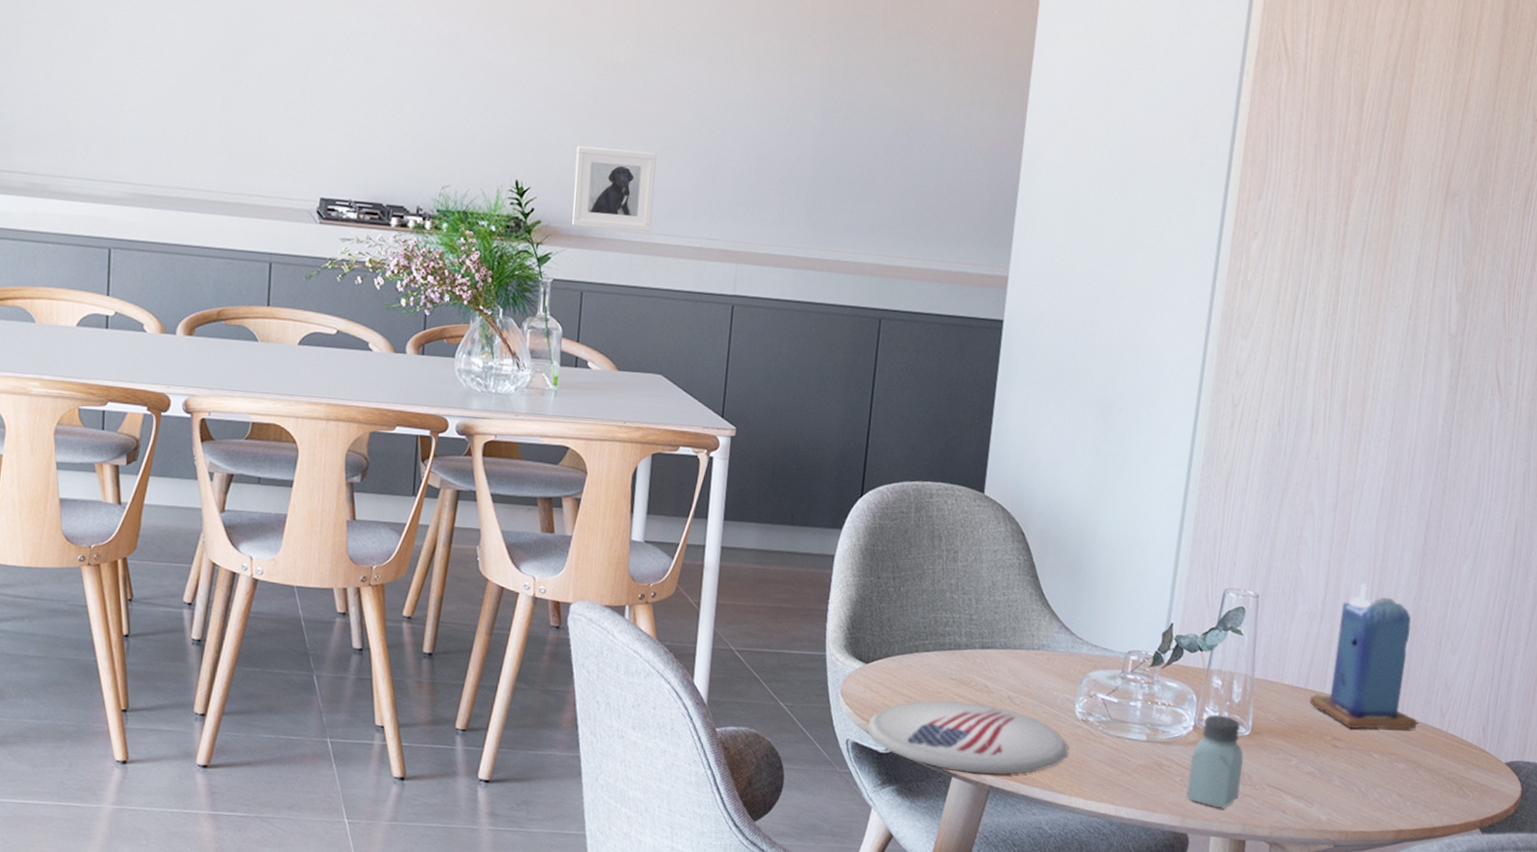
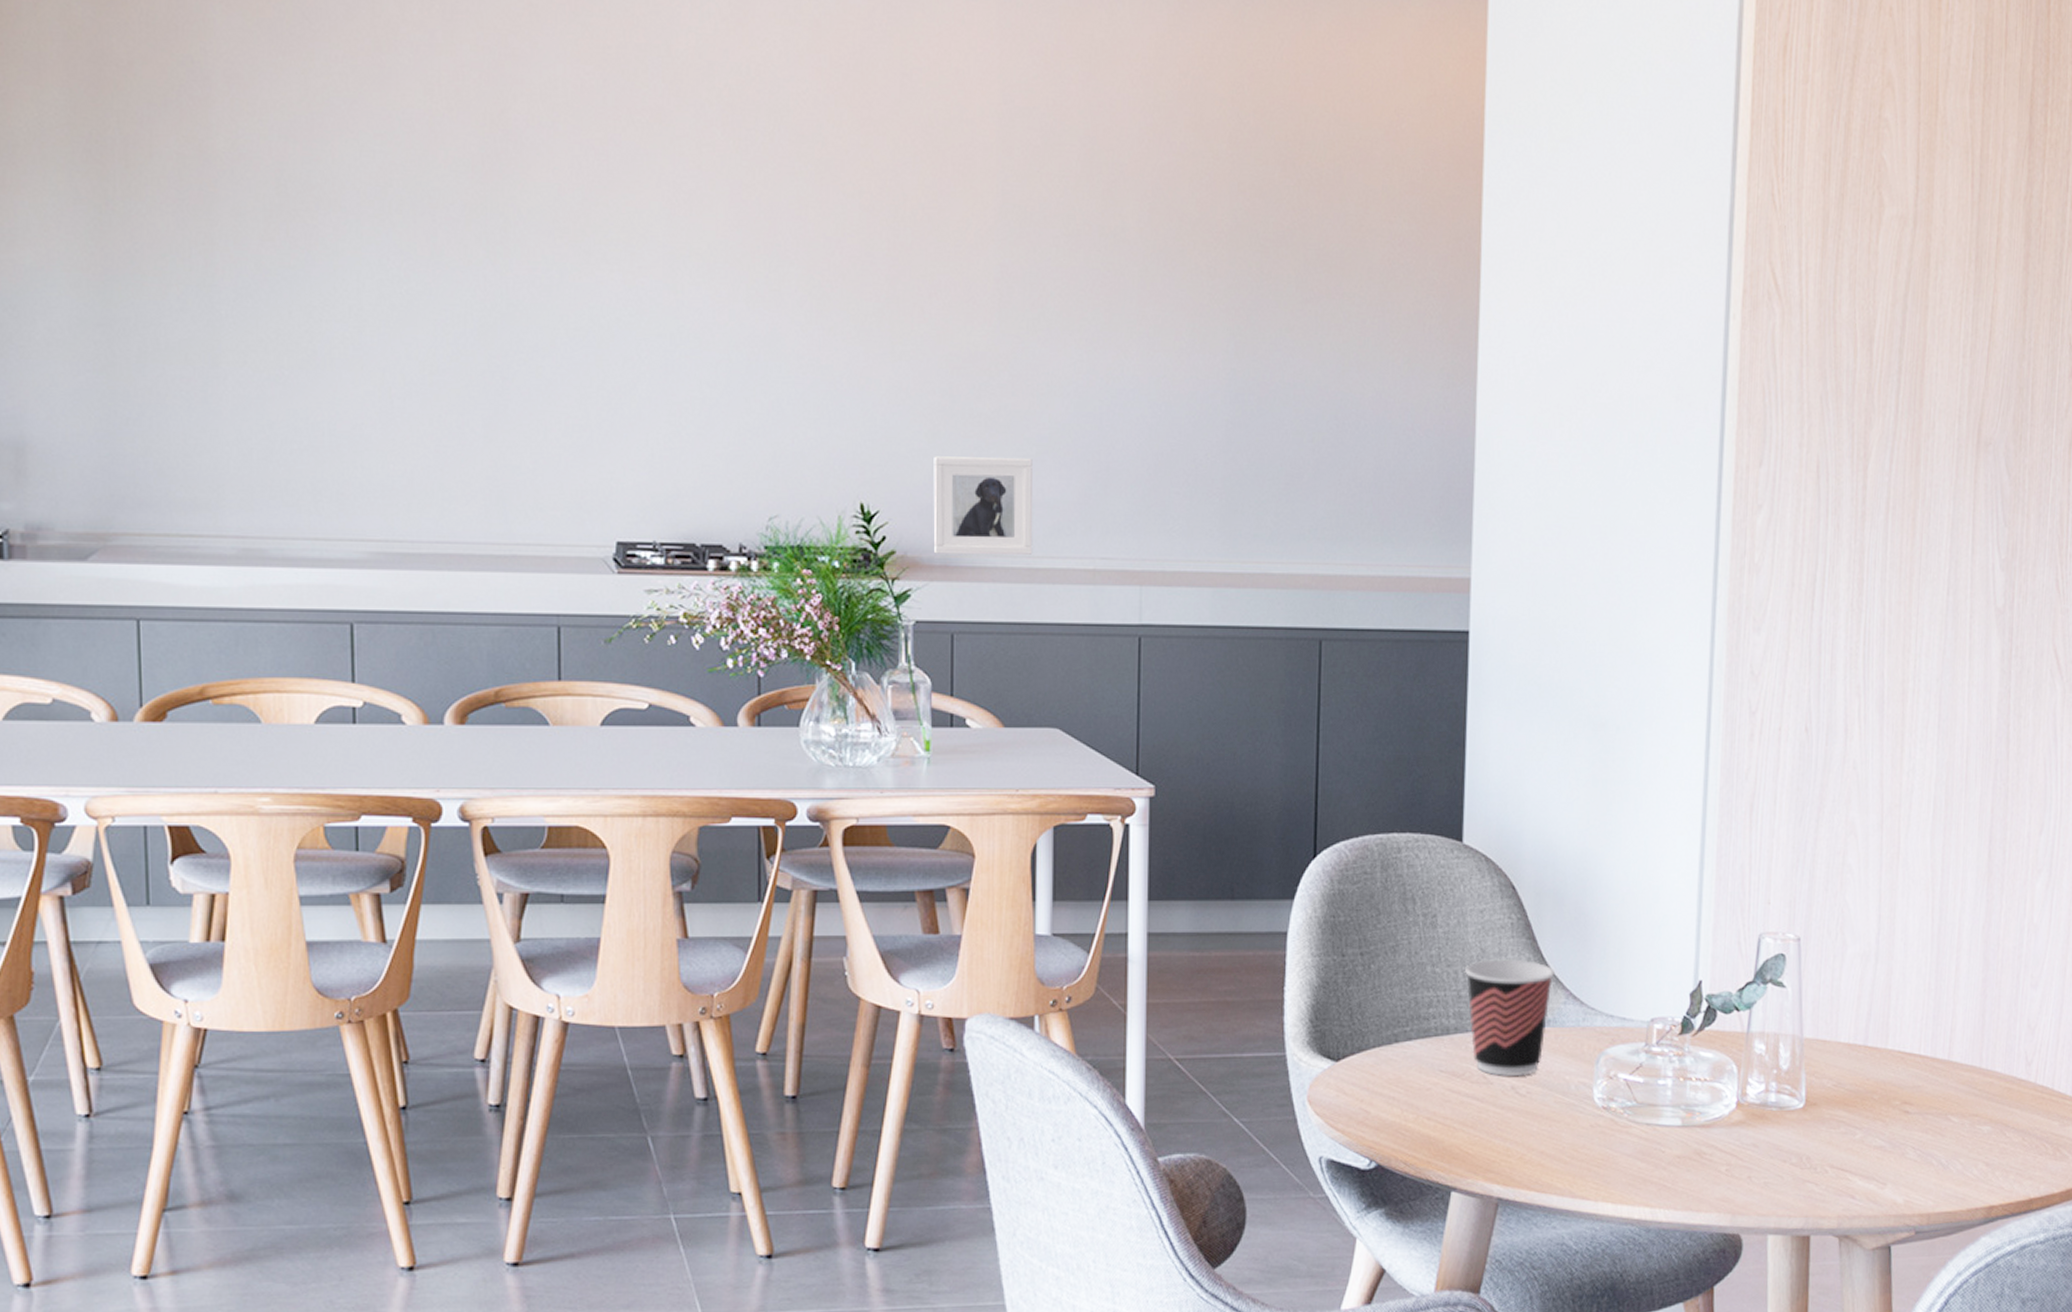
plate: present [865,700,1068,776] -> none [1341,1098,1589,1185]
cup: none [976,591,1051,689] -> present [1464,959,1554,1077]
saltshaker: present [1186,714,1244,809] -> none [1734,1086,1800,1200]
candle: present [1310,583,1417,730] -> none [1871,912,1999,1088]

